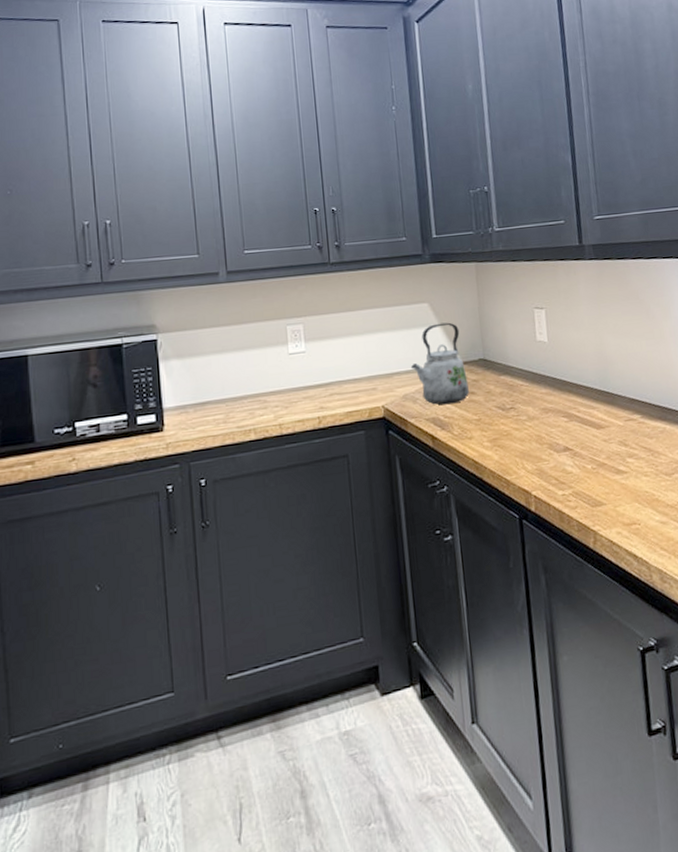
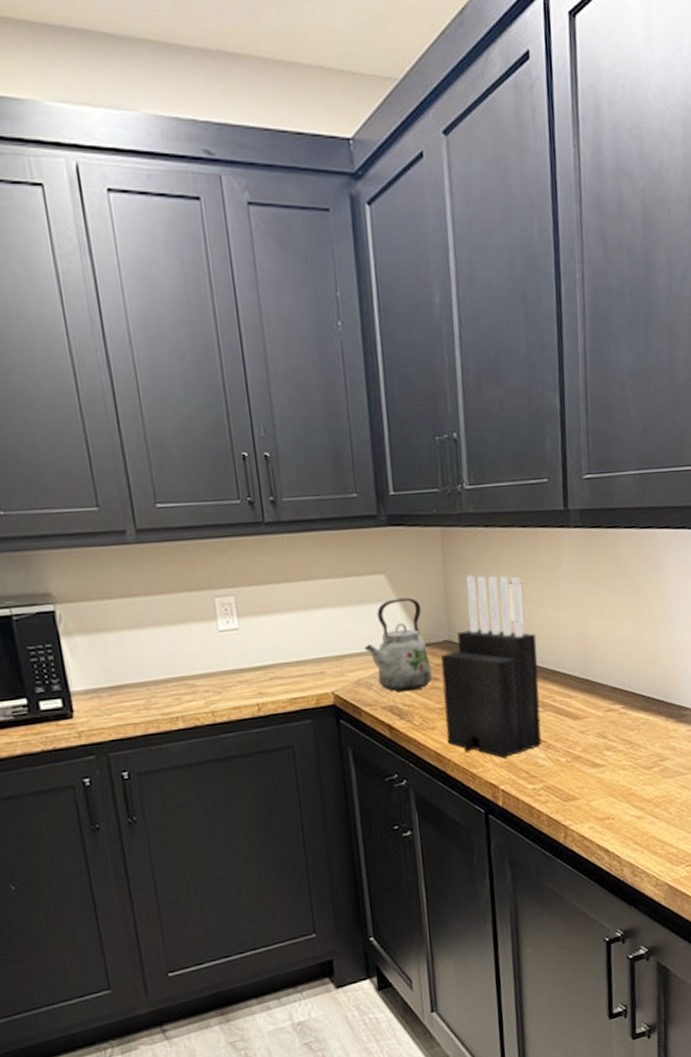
knife block: none [477,302,568,465] -> present [441,575,541,758]

